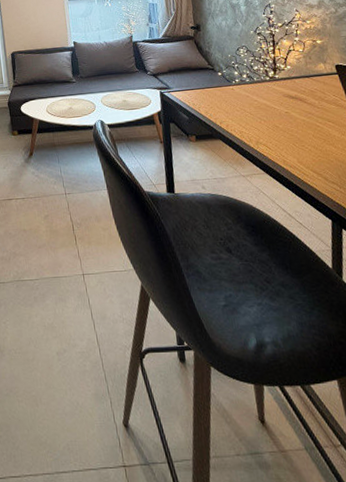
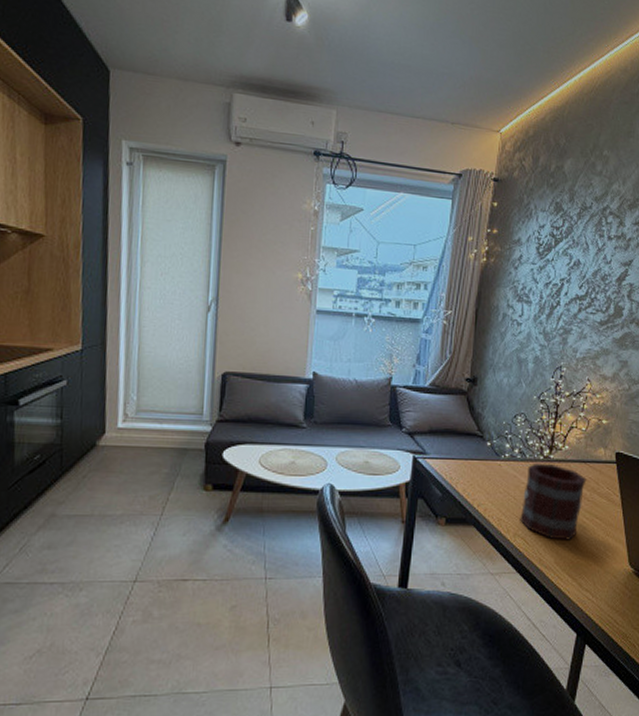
mug: none [257,82,314,143] -> present [520,462,587,540]

